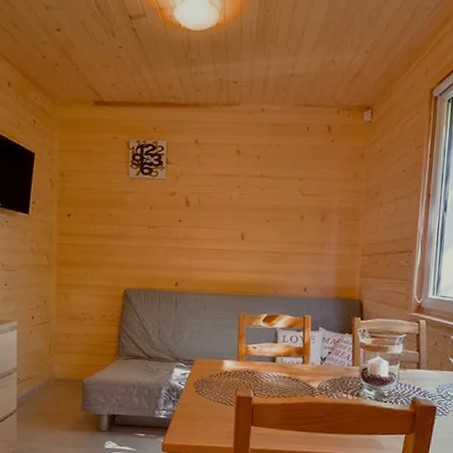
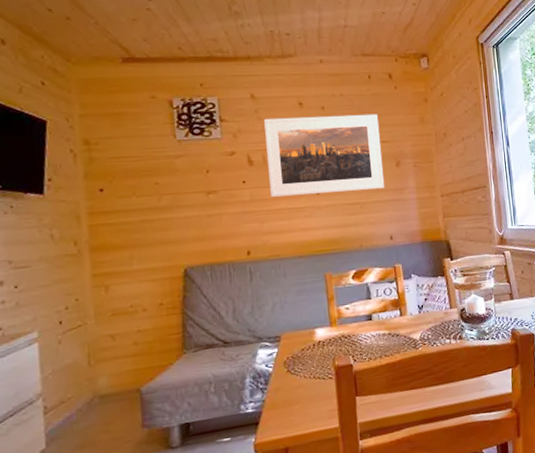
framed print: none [201,163,310,241] -> present [264,113,385,198]

